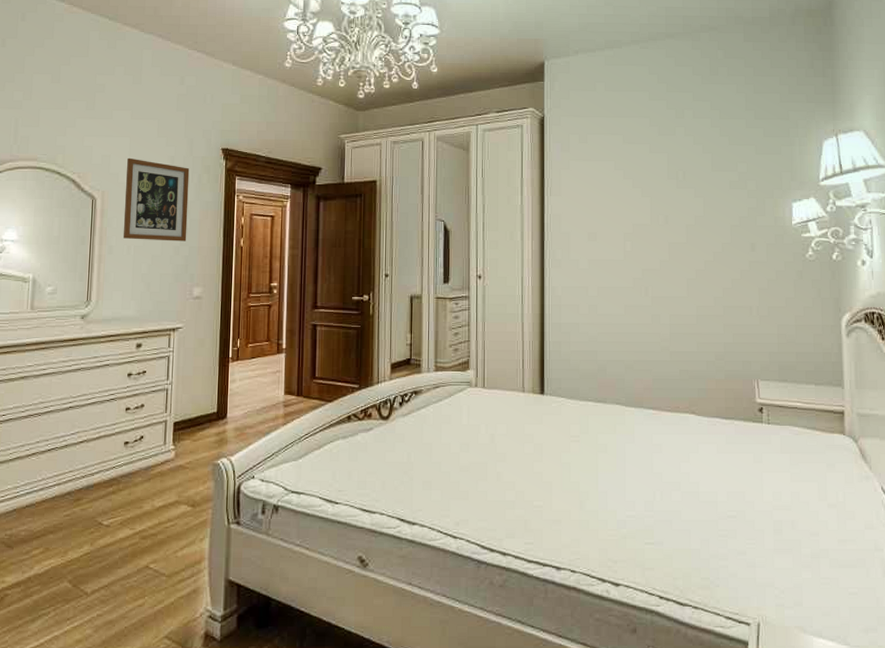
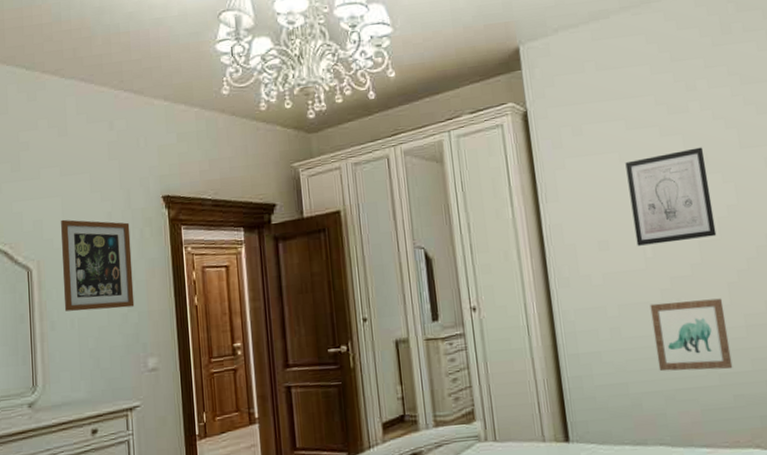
wall art: none [619,166,684,241] -> present [625,147,717,246]
wall art: none [623,289,682,349] -> present [649,298,733,372]

